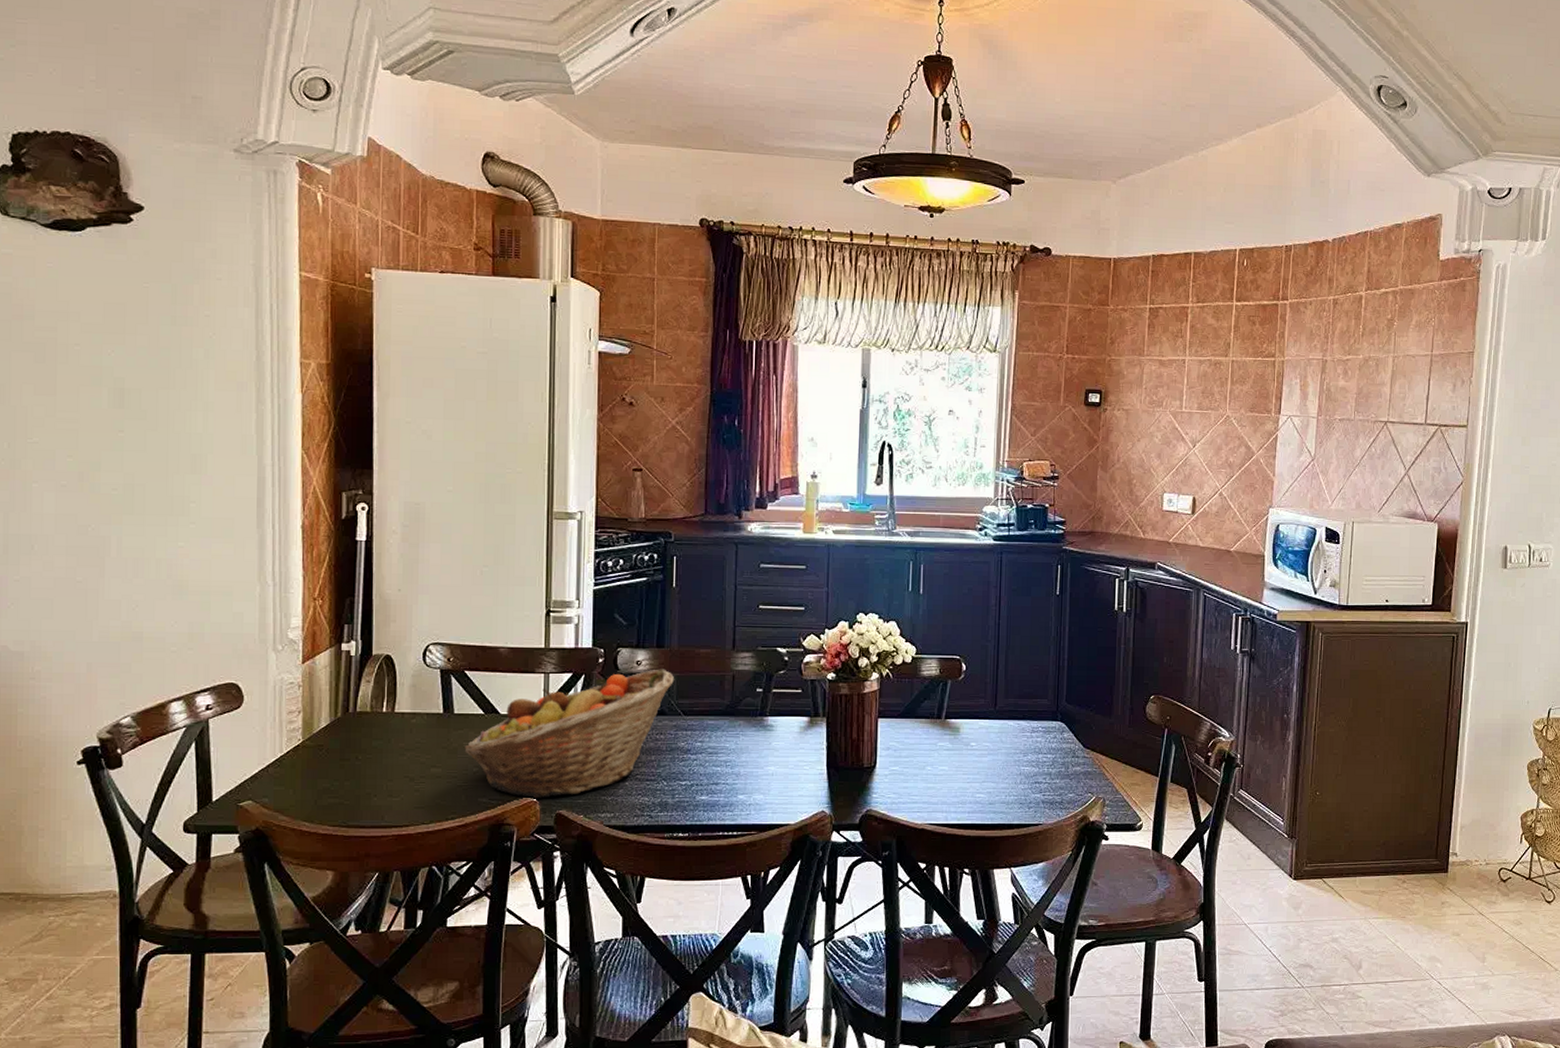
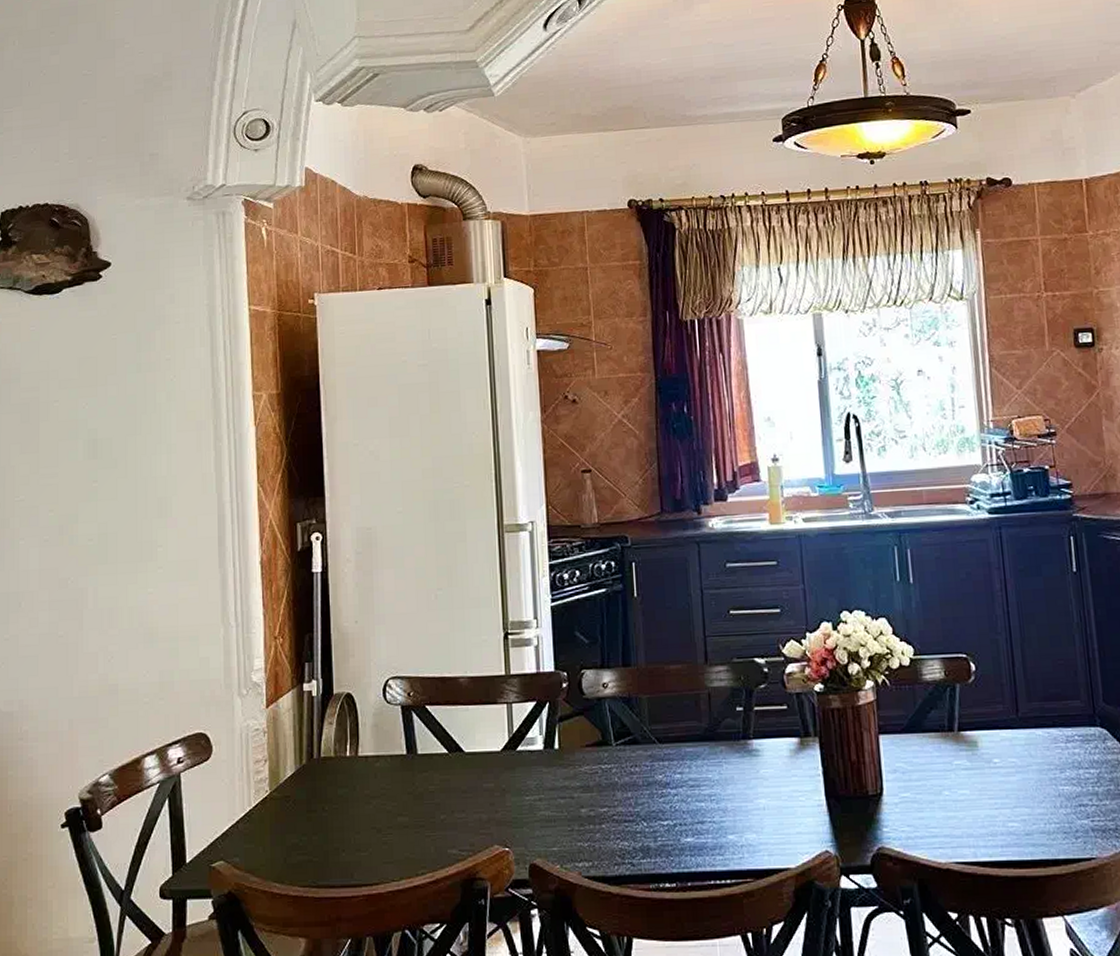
fruit basket: present [464,669,674,799] -> none [430,690,645,848]

